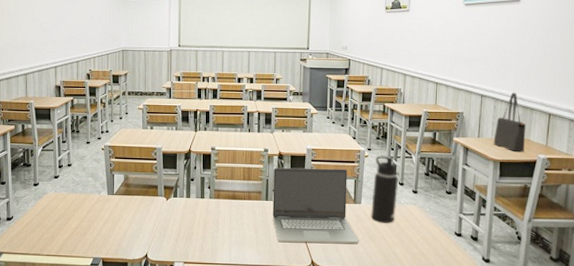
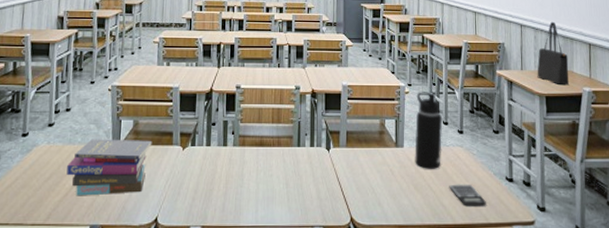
books: none [72,189,141,235] -> present [67,139,152,196]
laptop: present [272,167,359,244] -> none [305,107,403,197]
calculator: none [401,236,435,256] -> present [449,184,486,206]

